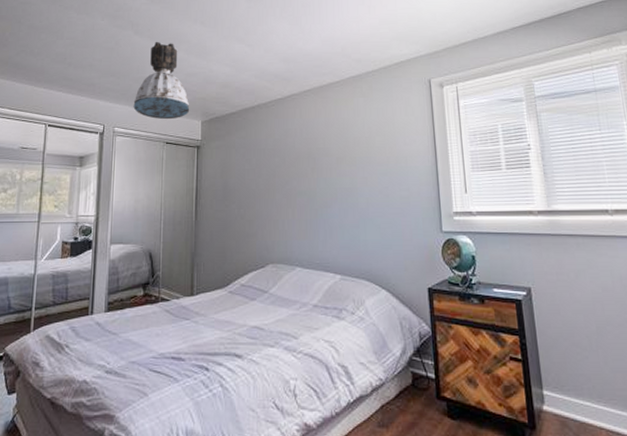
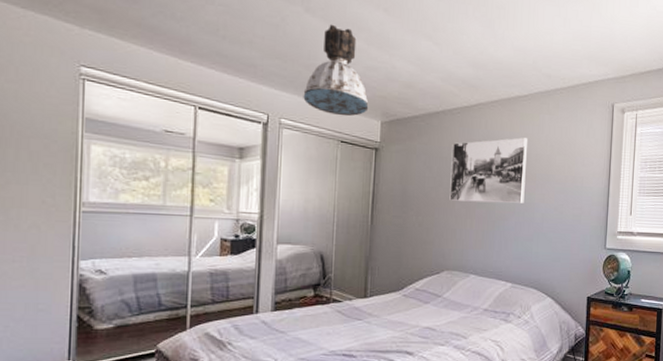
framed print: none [269,122,346,191] -> present [449,137,527,203]

